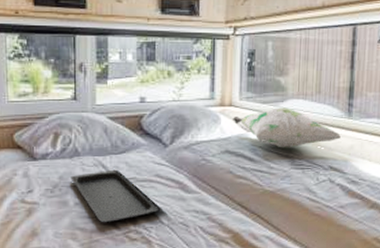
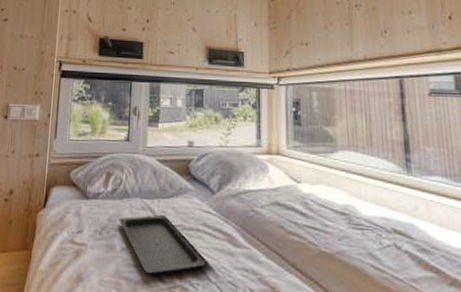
decorative pillow: present [233,107,342,148] -> none [281,158,403,204]

